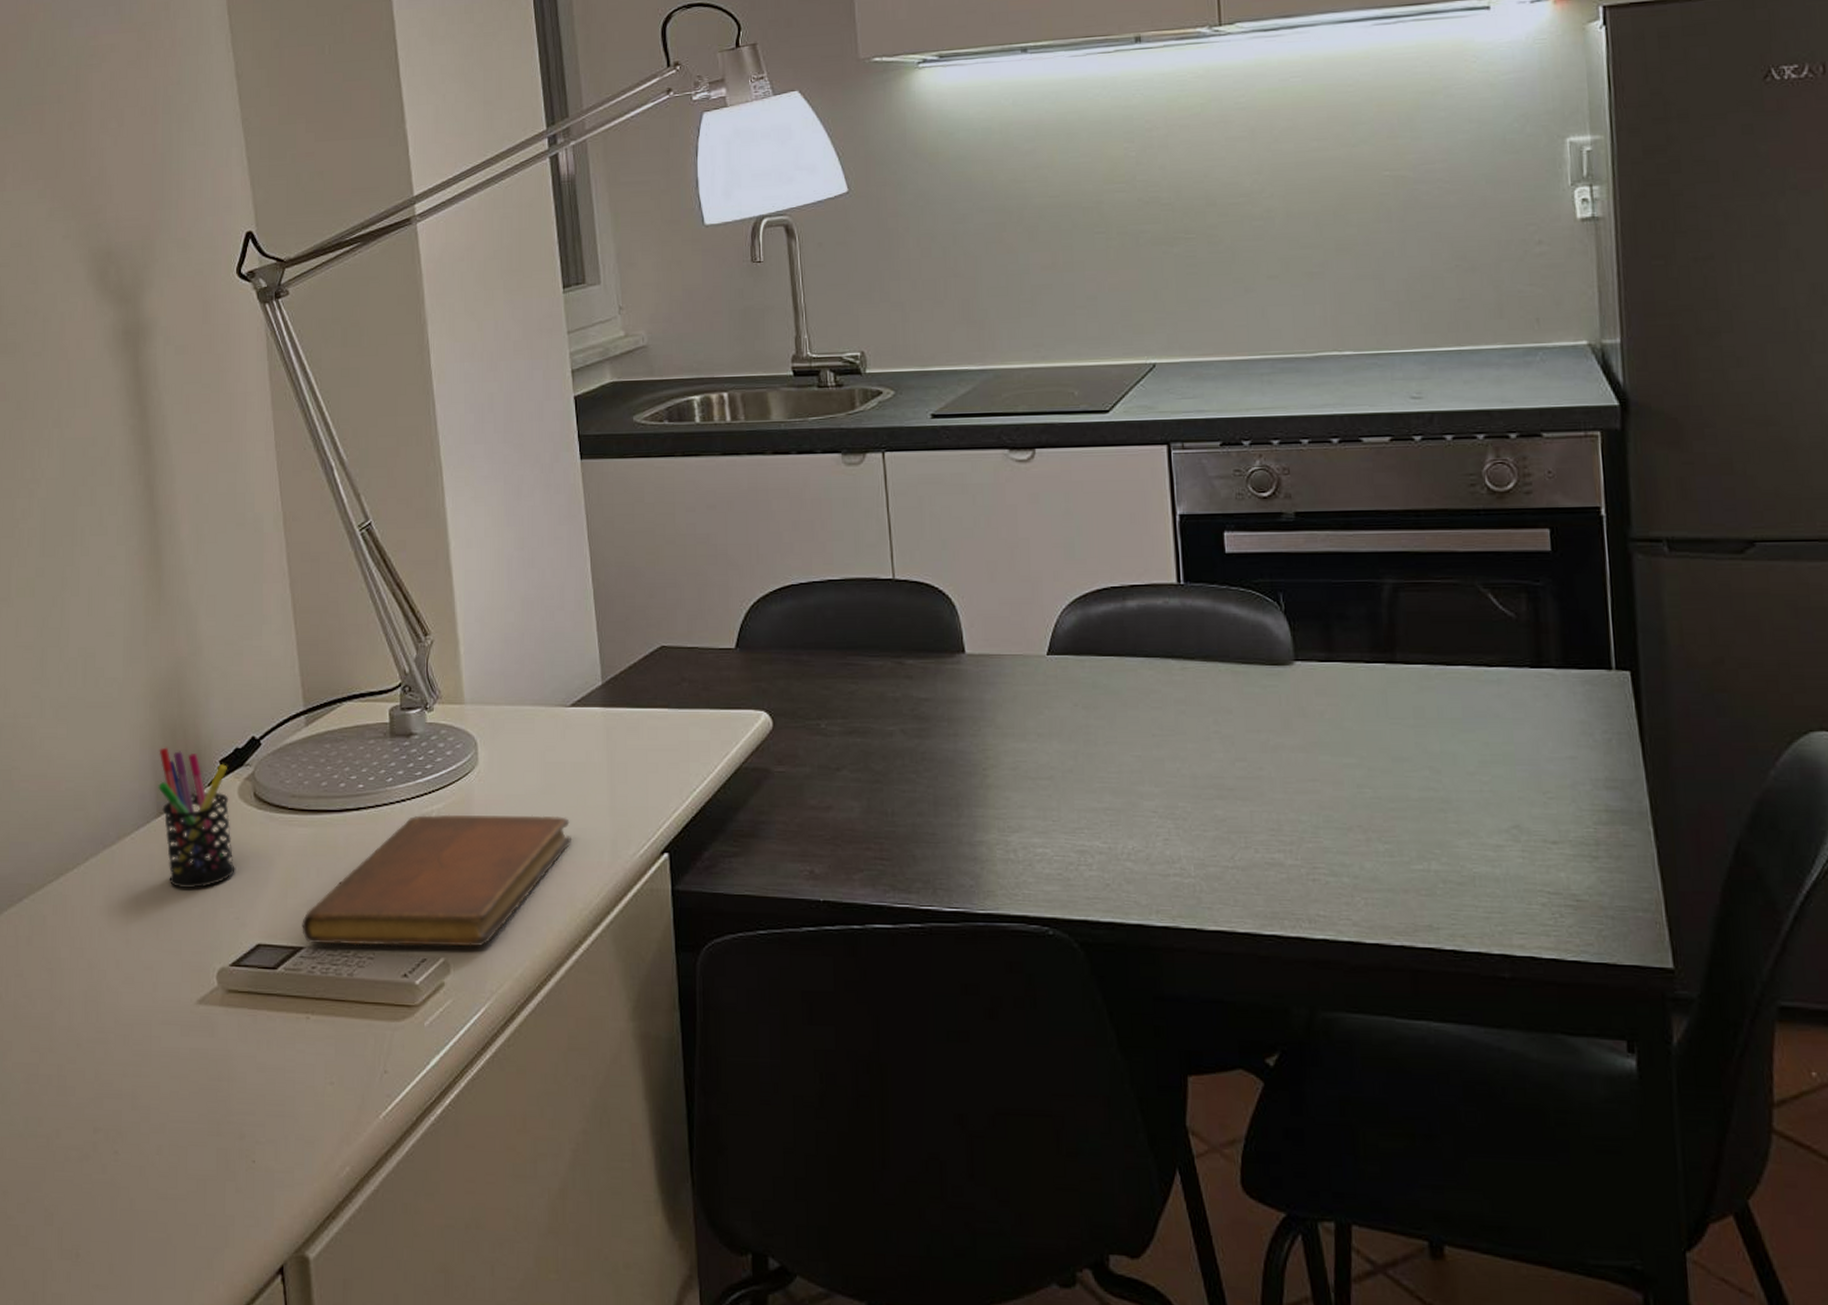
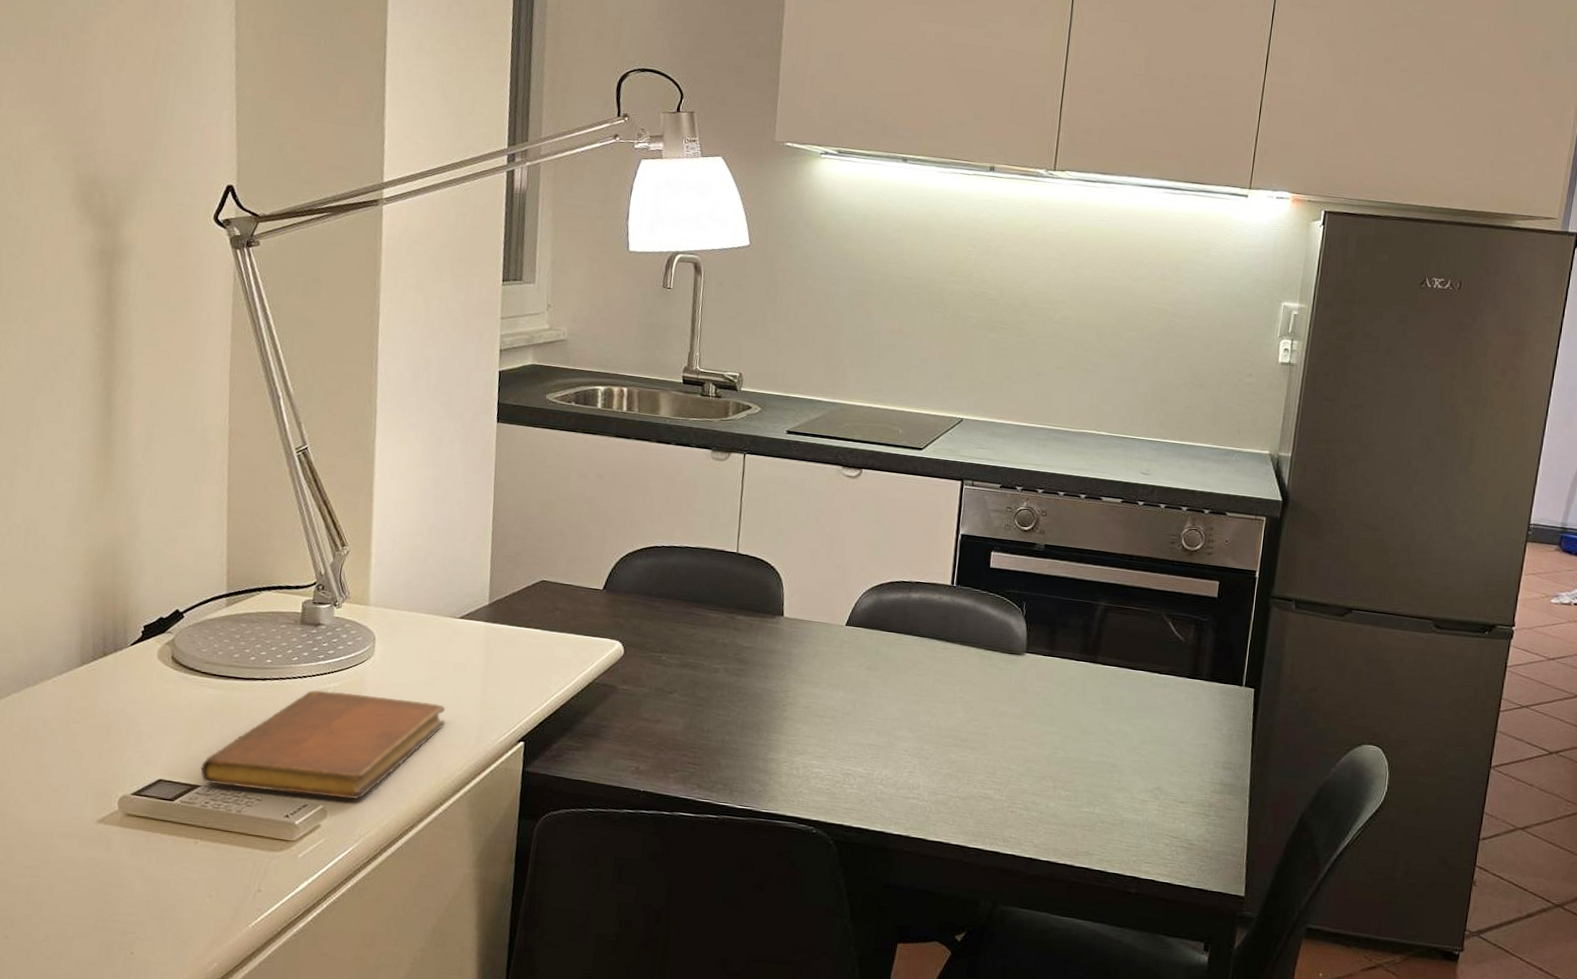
pen holder: present [158,747,235,889] -> none [84,609,150,729]

